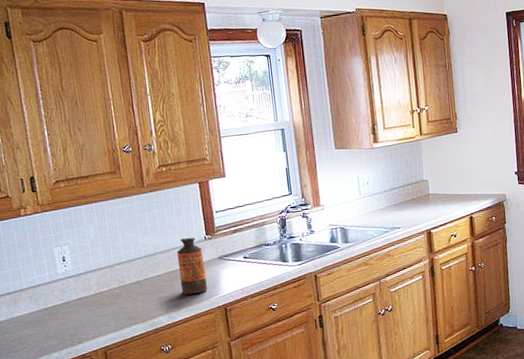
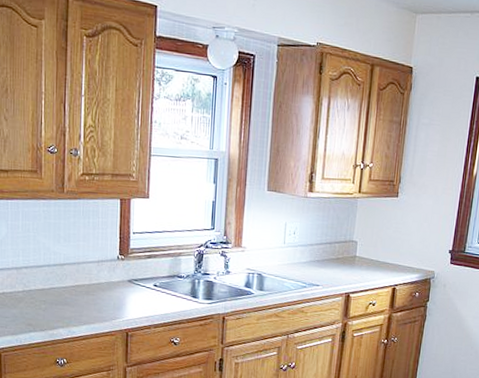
bottle: present [177,237,207,295] -> none [85,253,113,313]

